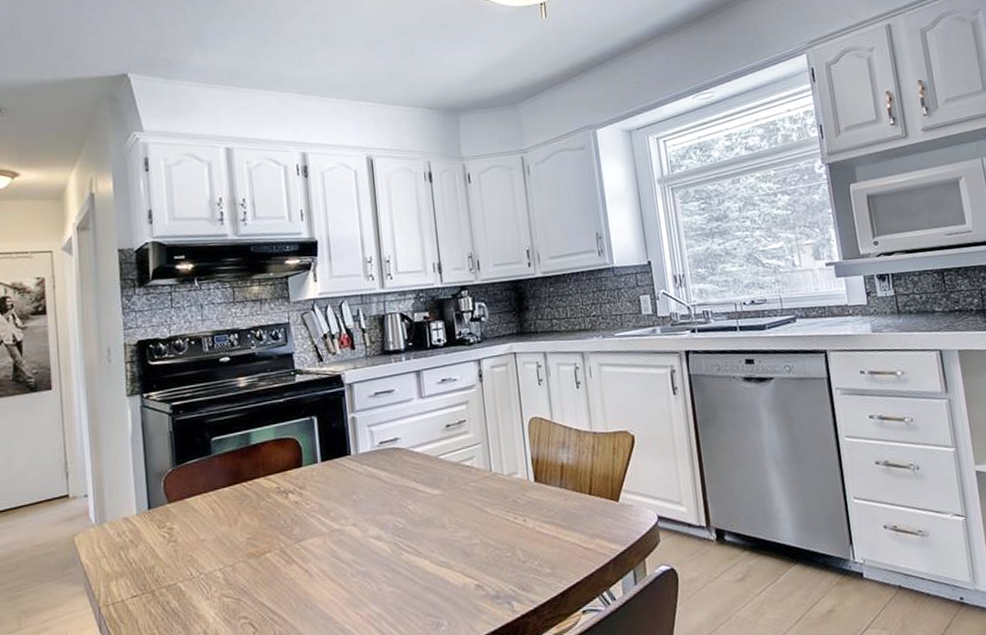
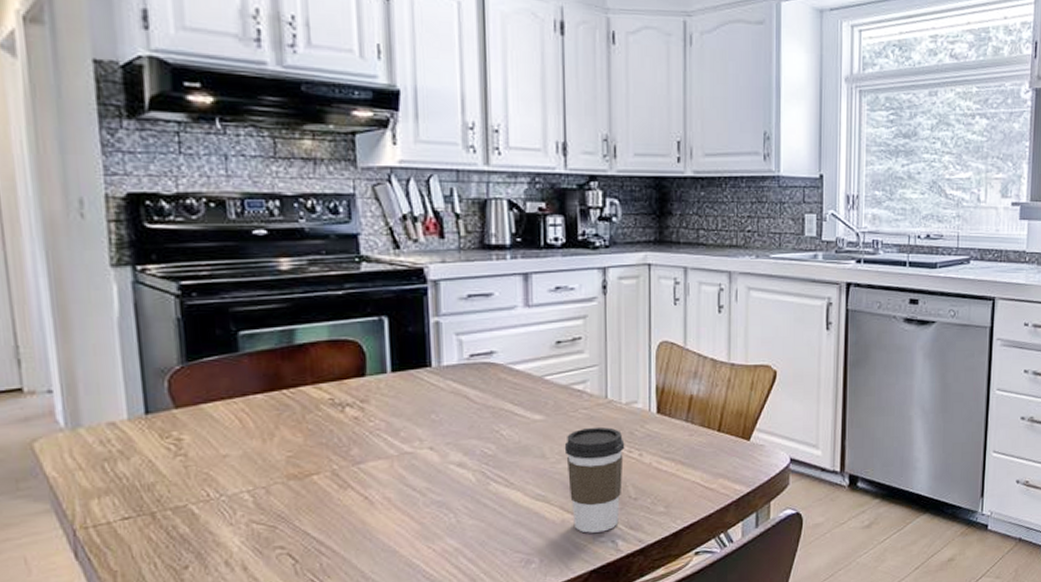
coffee cup: none [460,497,512,596] -> present [564,426,625,533]

